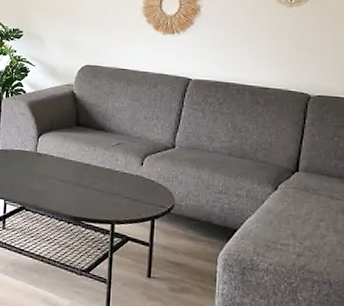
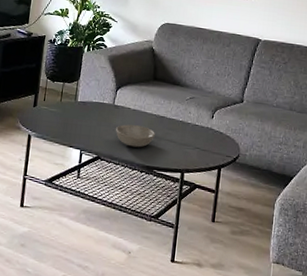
soup bowl: none [39,173,81,197] -> present [115,124,155,148]

